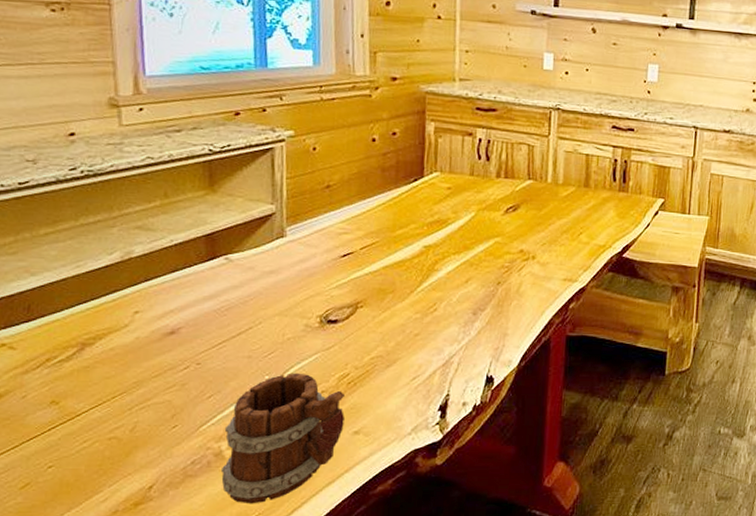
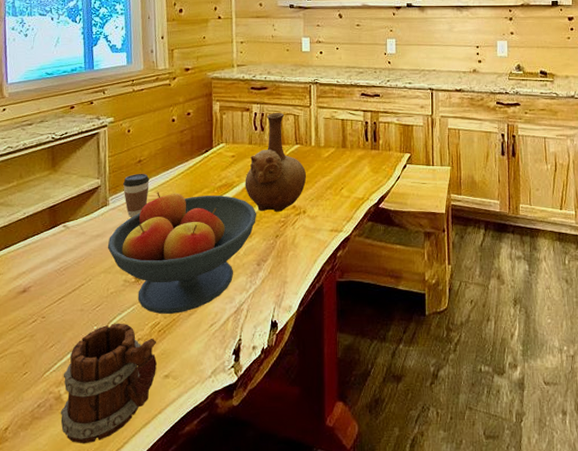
fruit bowl: none [283,224,475,364] -> present [107,192,256,314]
coffee cup: none [305,201,341,252] -> present [123,173,150,217]
vase: none [462,139,539,256] -> present [245,112,307,212]

